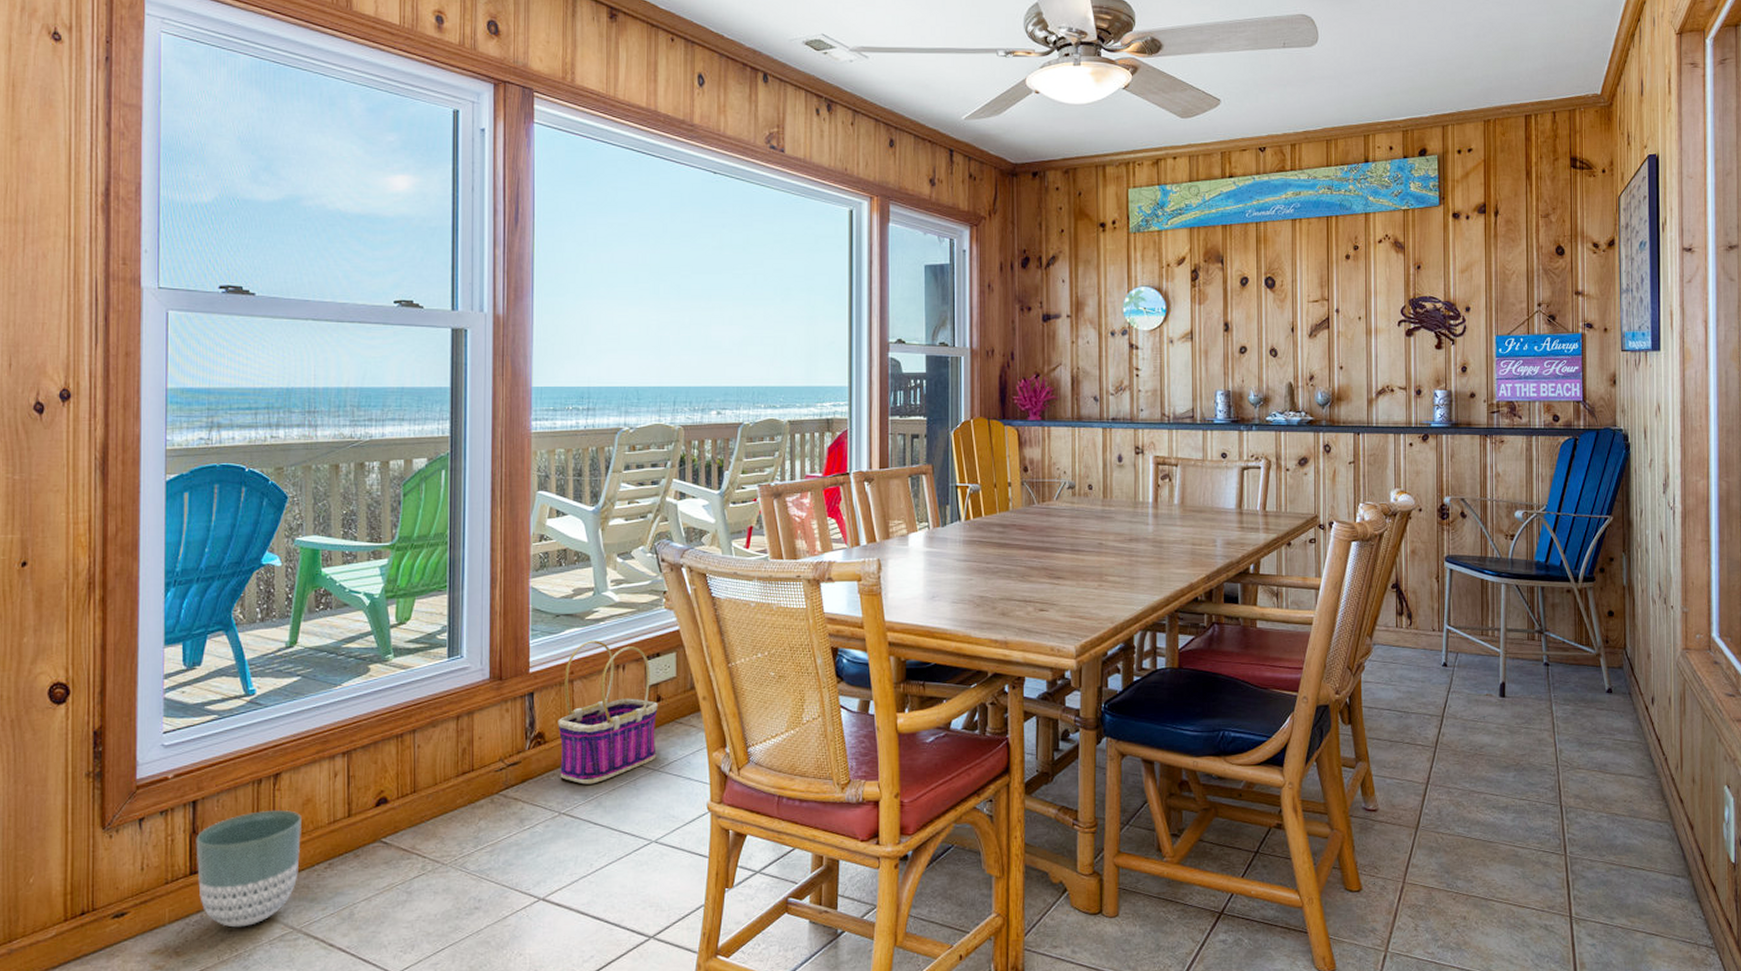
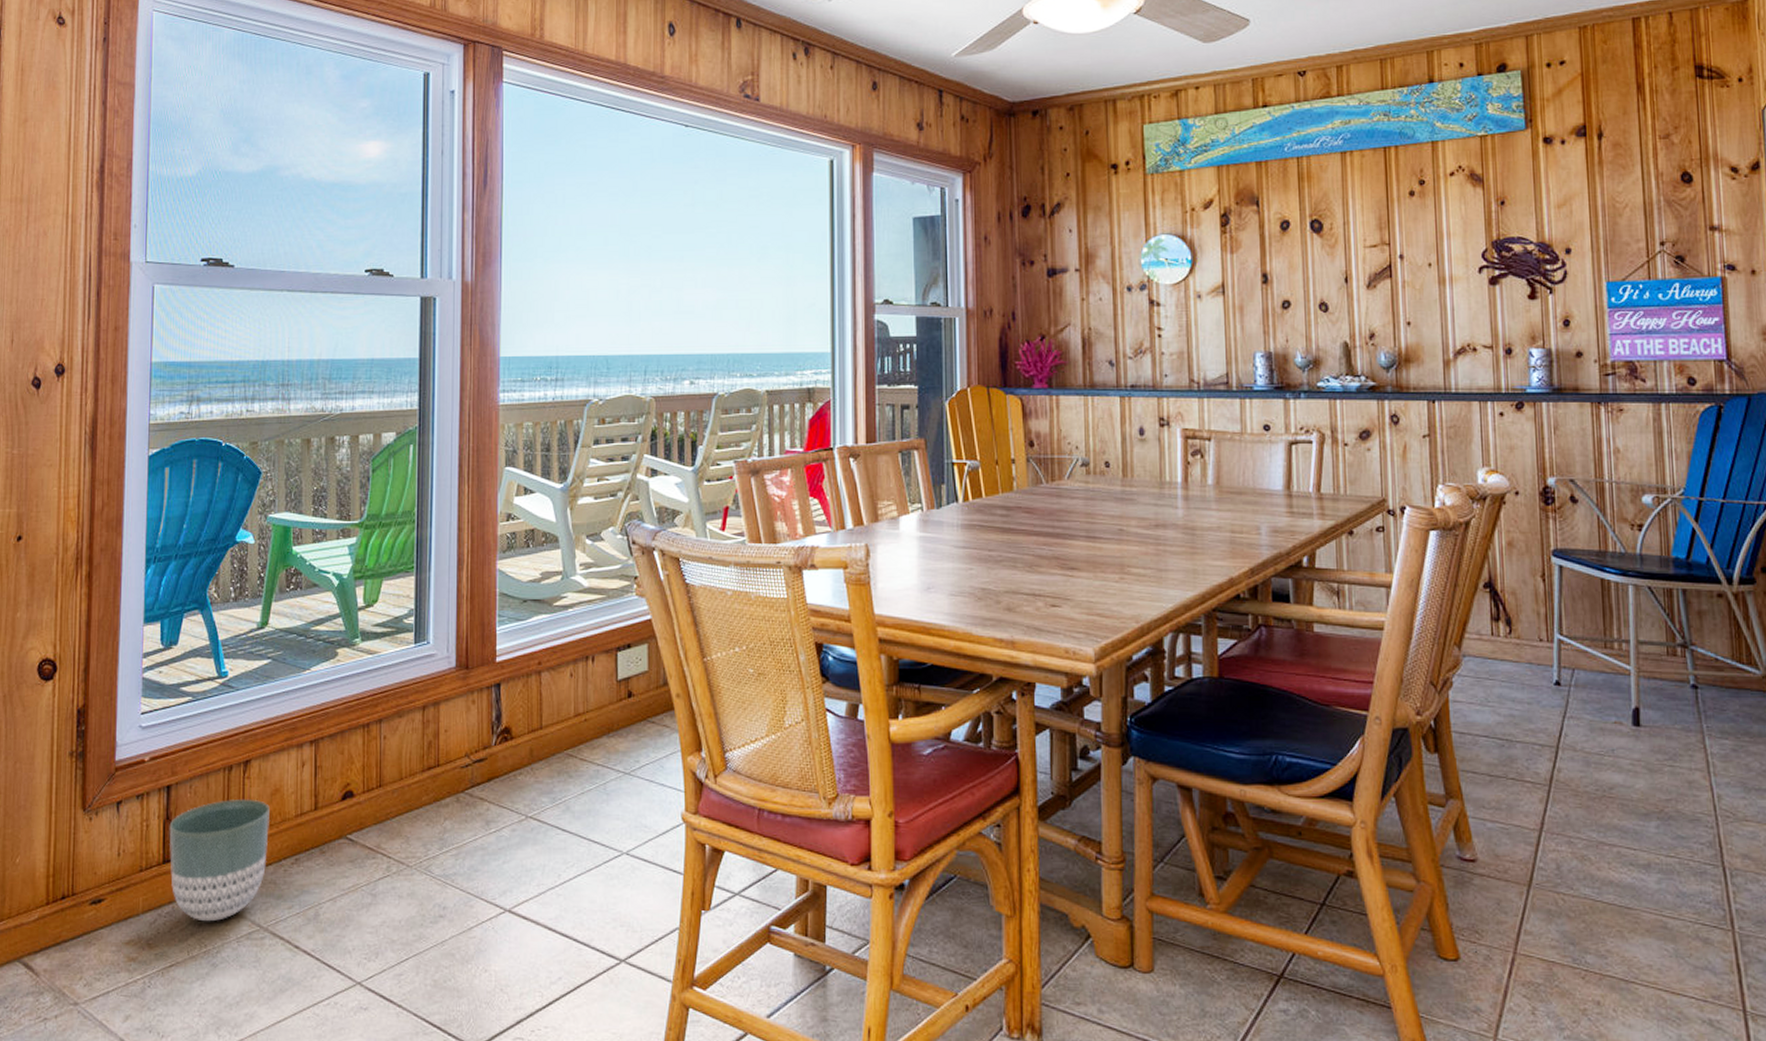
basket: present [558,641,658,785] -> none [525,629,629,786]

